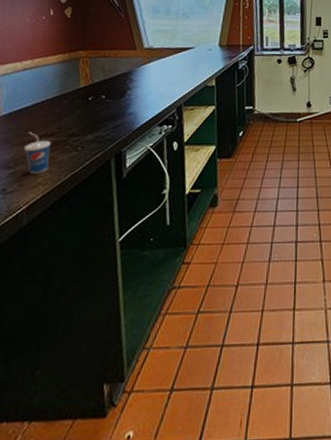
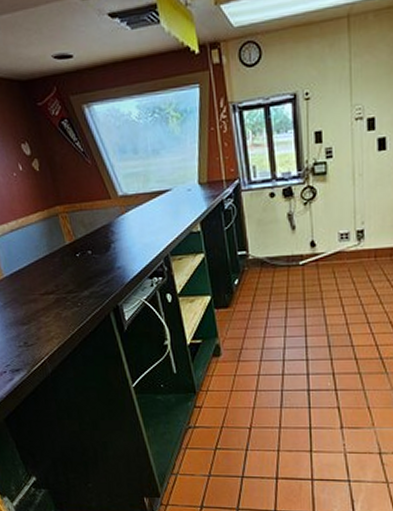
cup: present [24,132,51,174] -> none [32,291,57,329]

